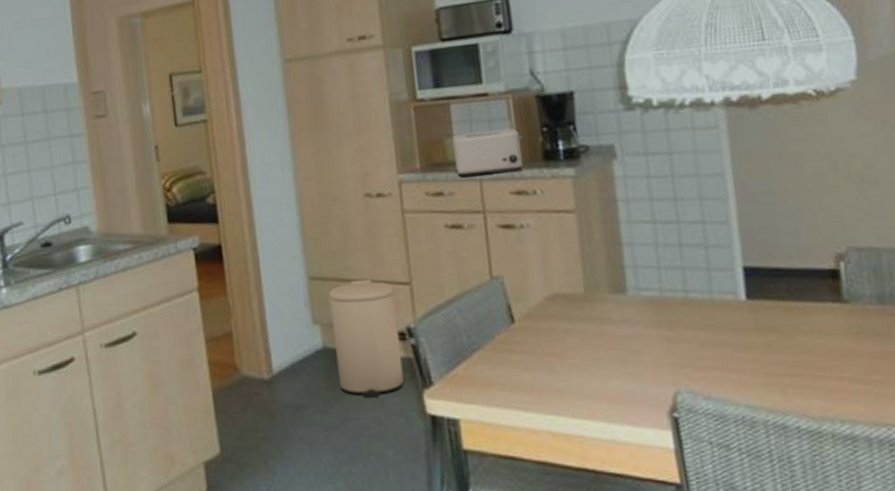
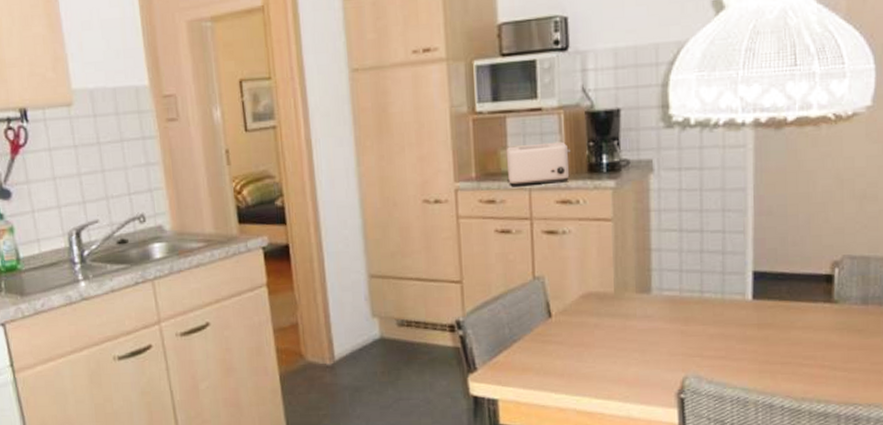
pedal bin: present [329,279,404,398] -> none [388,277,452,381]

